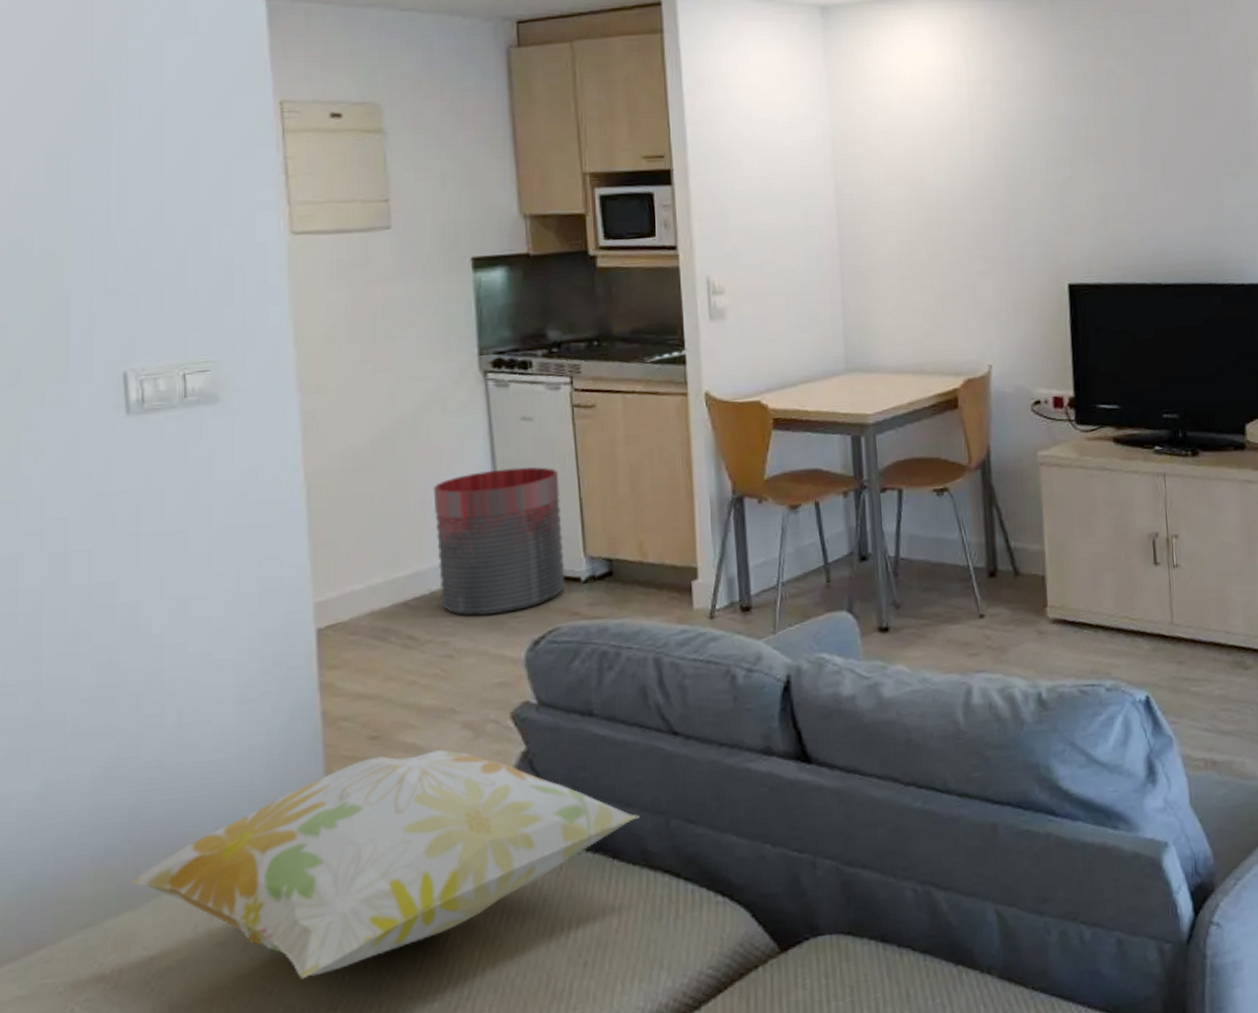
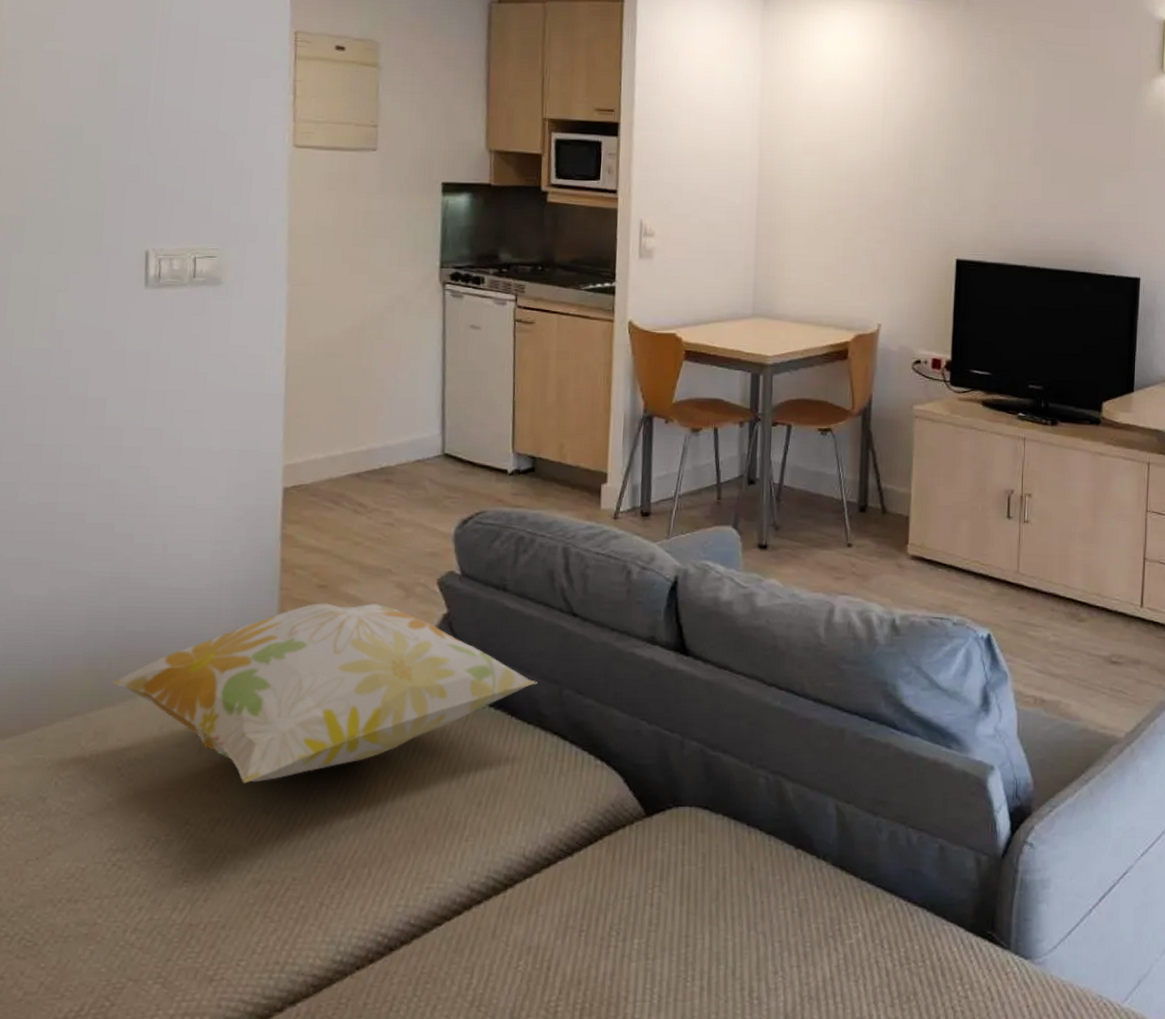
trash can: present [433,467,565,616] -> none [388,368,498,494]

